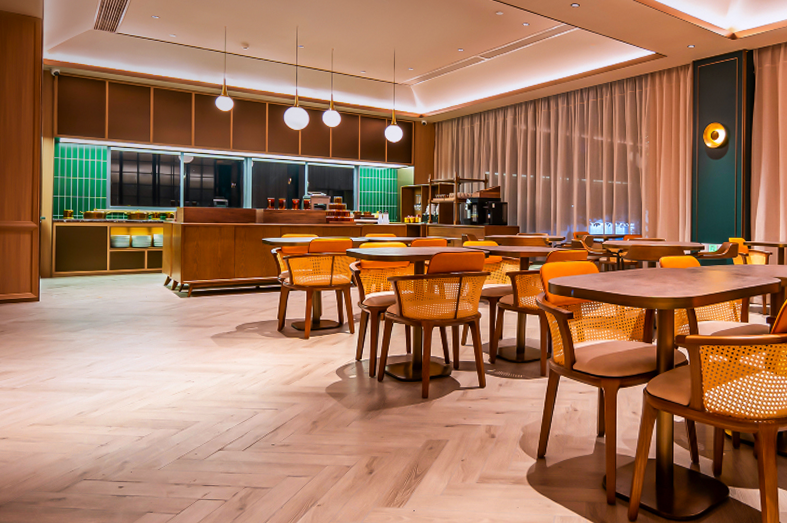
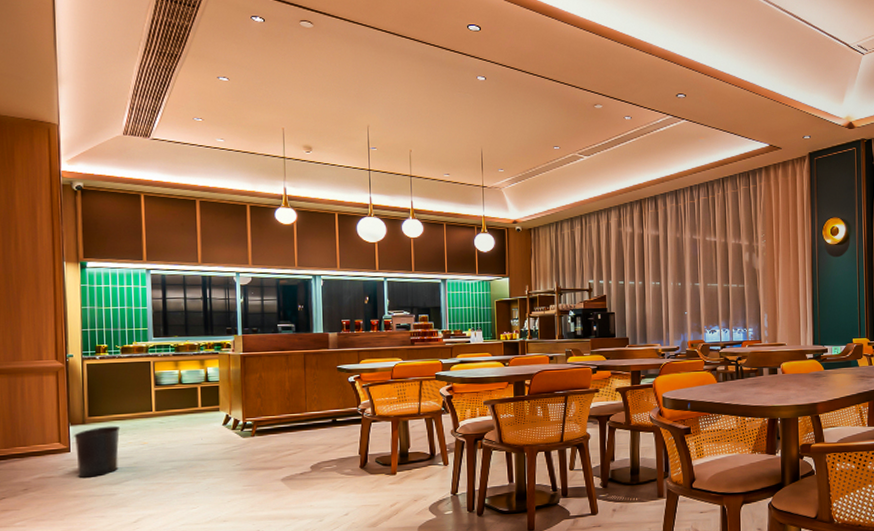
waste bin: none [43,280,81,324] -> present [74,425,121,478]

